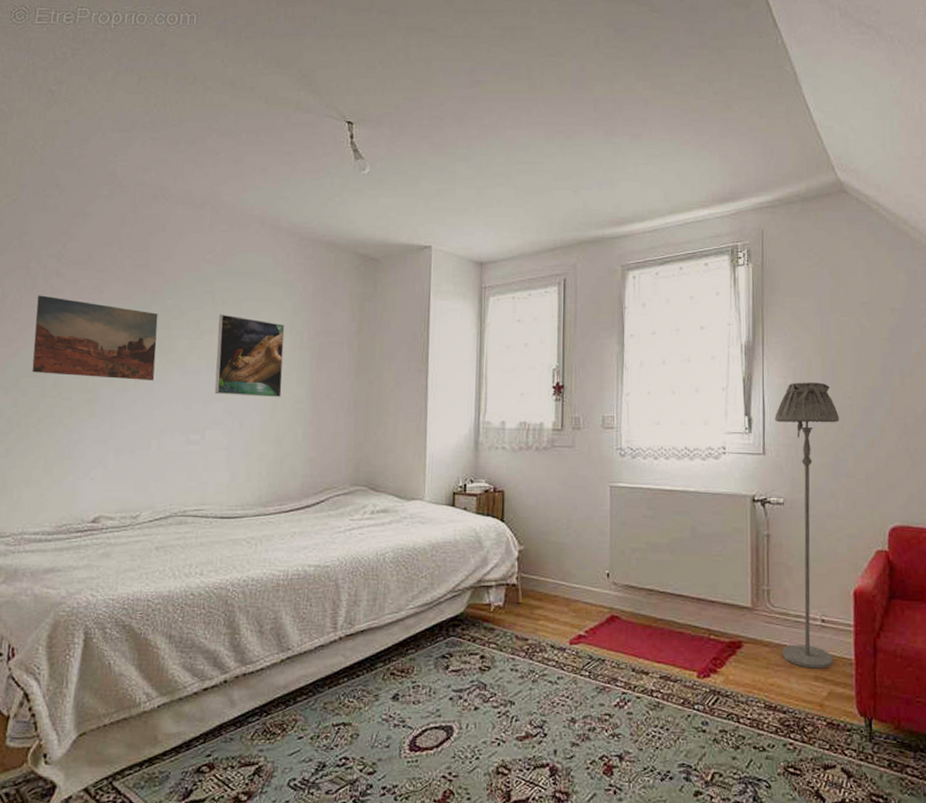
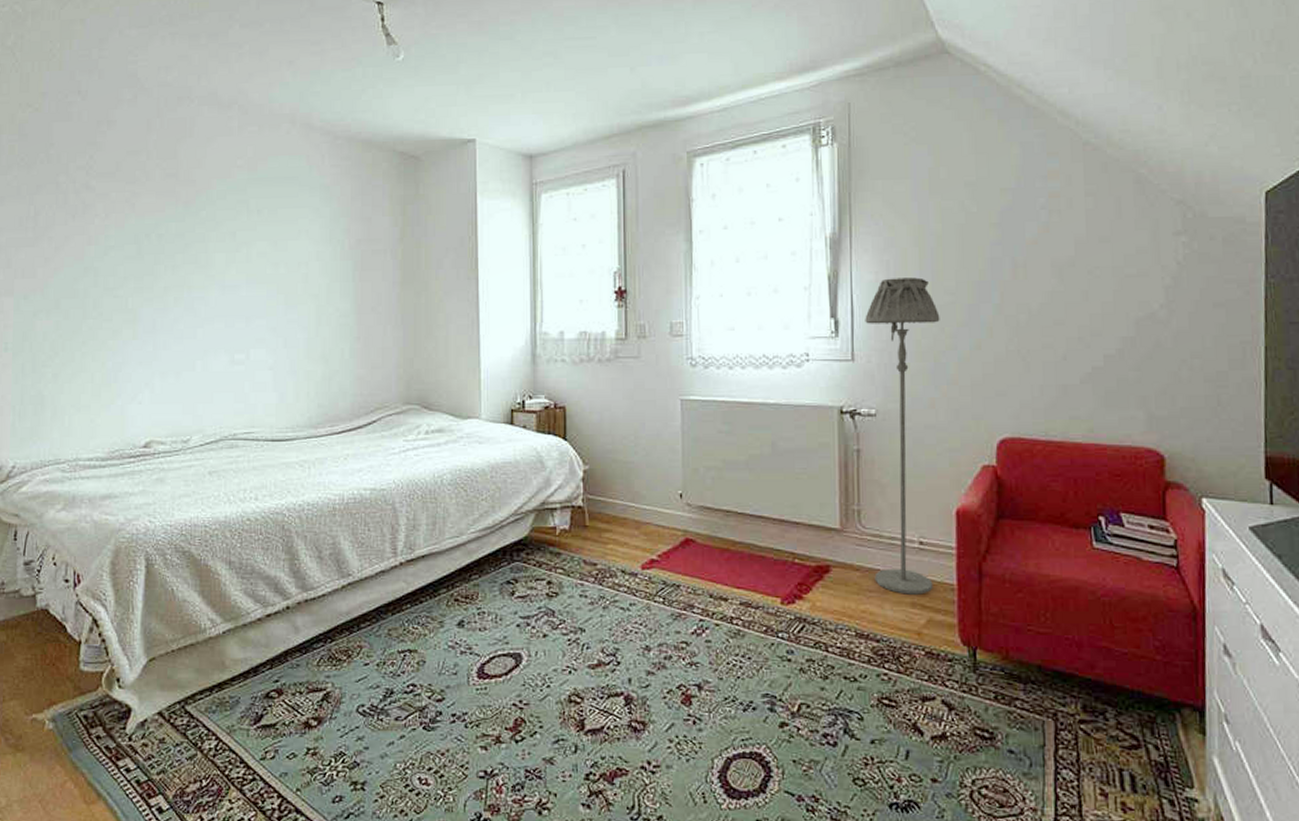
wall art: present [32,295,159,380] -> none [70,211,194,298]
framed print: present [214,314,285,398] -> none [255,224,325,313]

